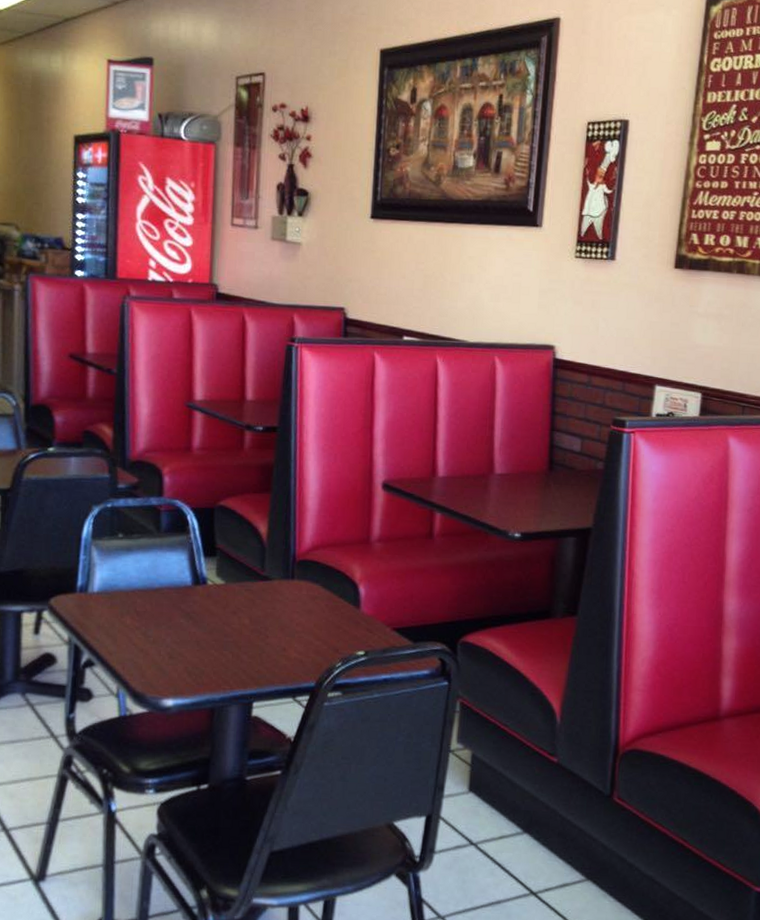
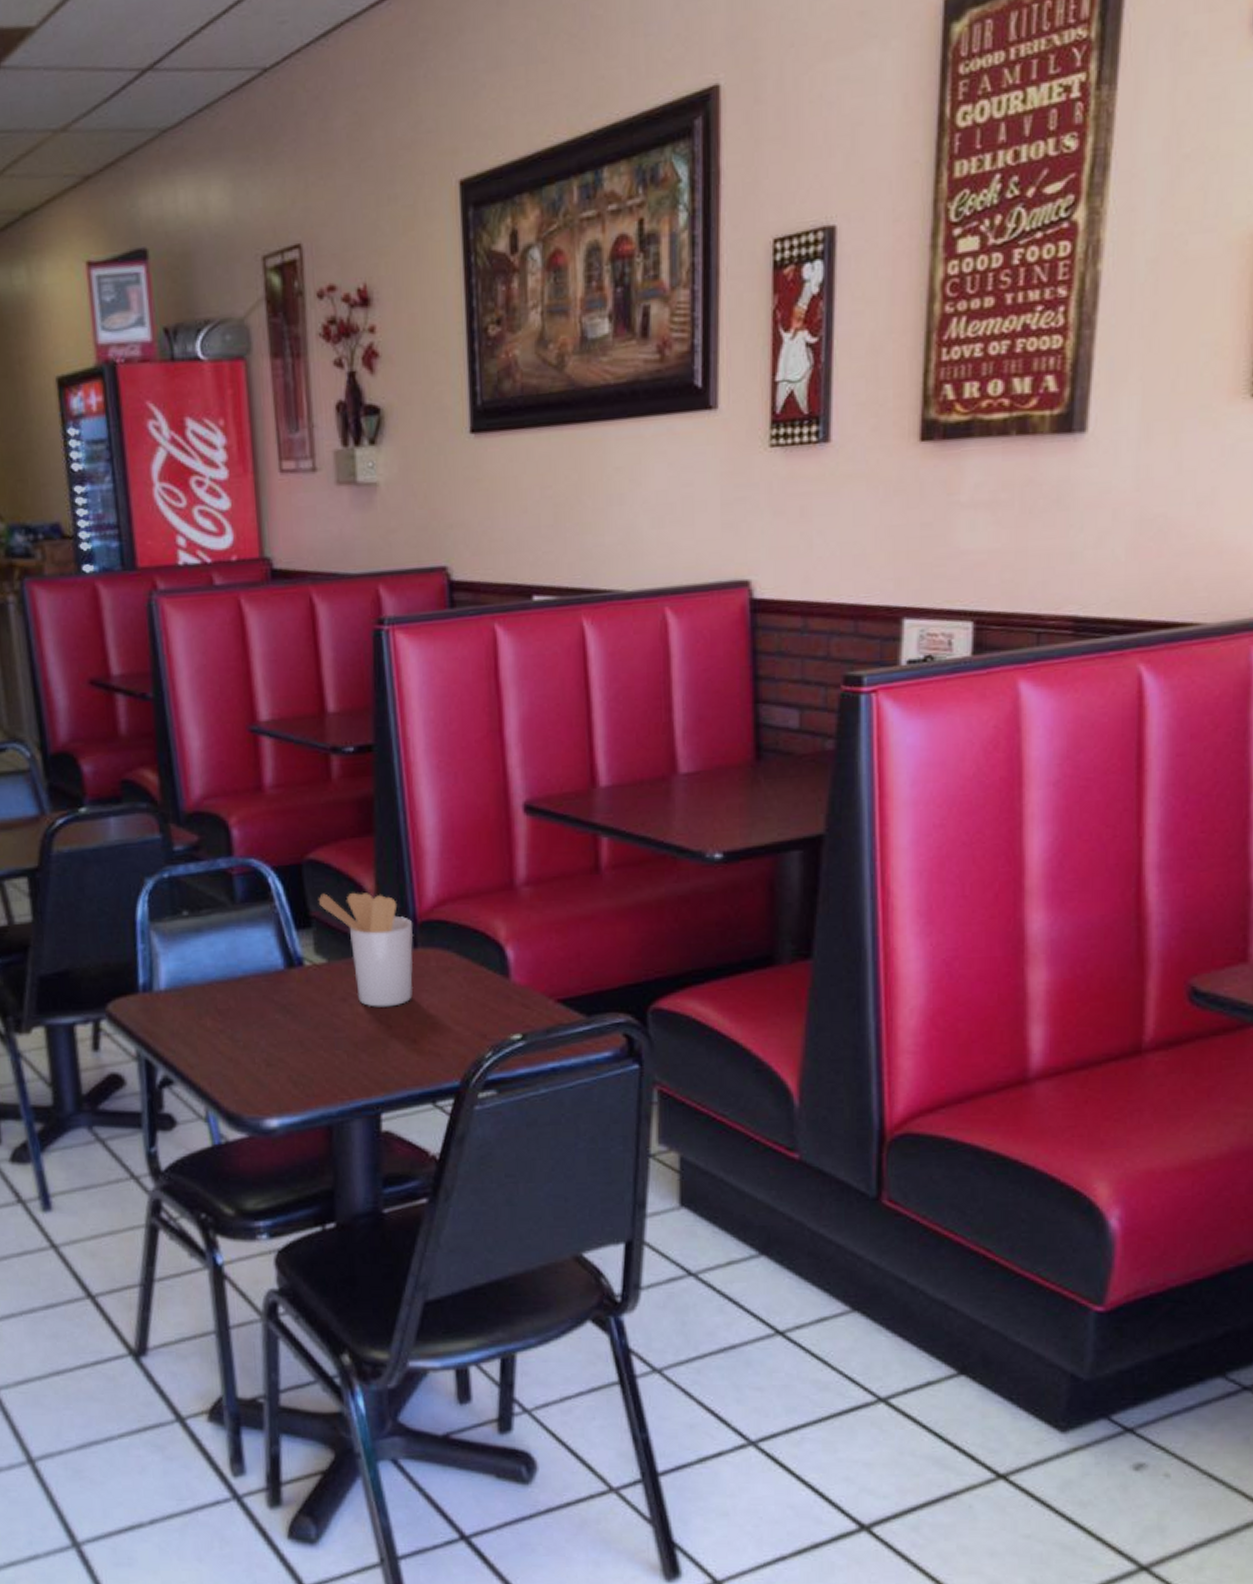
utensil holder: none [223,532,292,622] -> present [318,892,414,1008]

